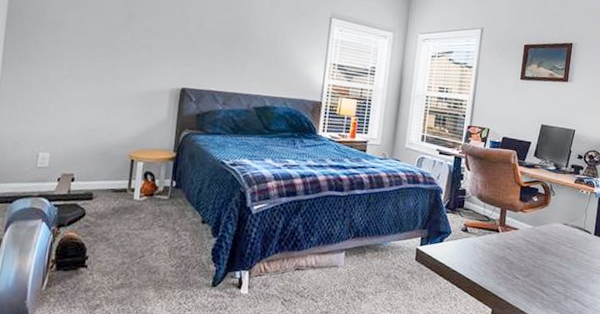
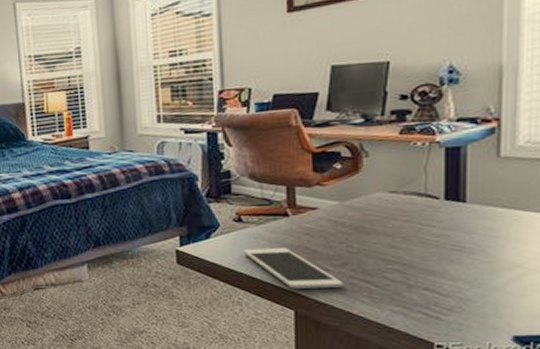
cell phone: none [463,254,527,293] -> present [242,248,344,289]

